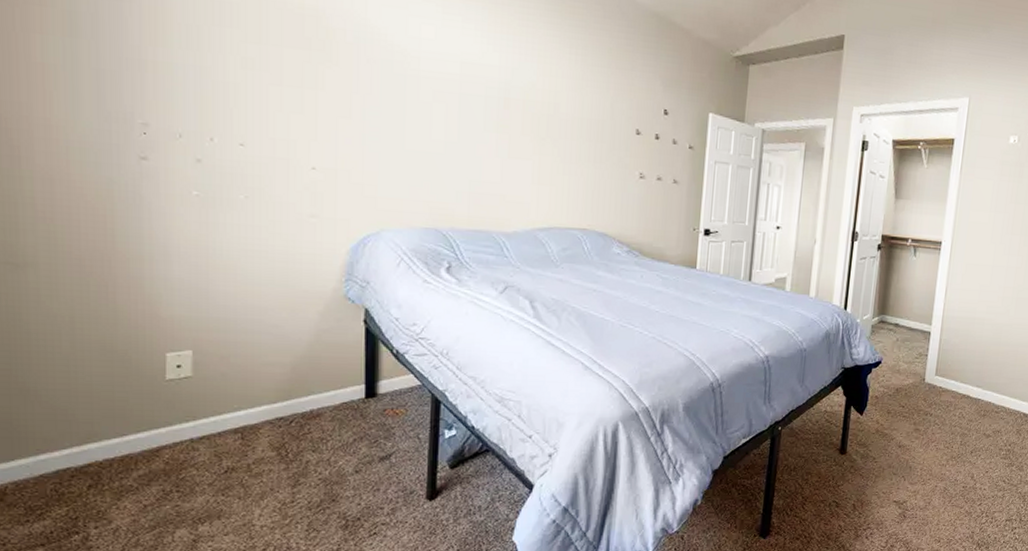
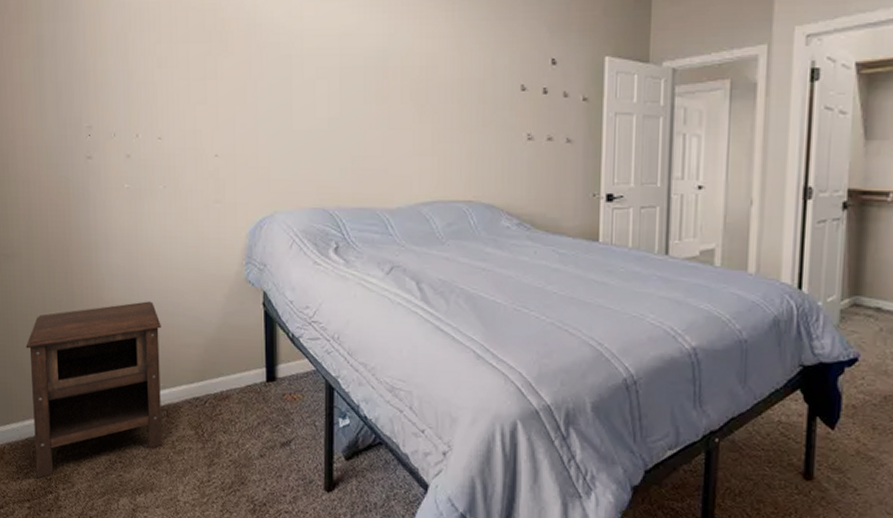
nightstand: none [42,318,237,519] -> present [25,301,162,479]

